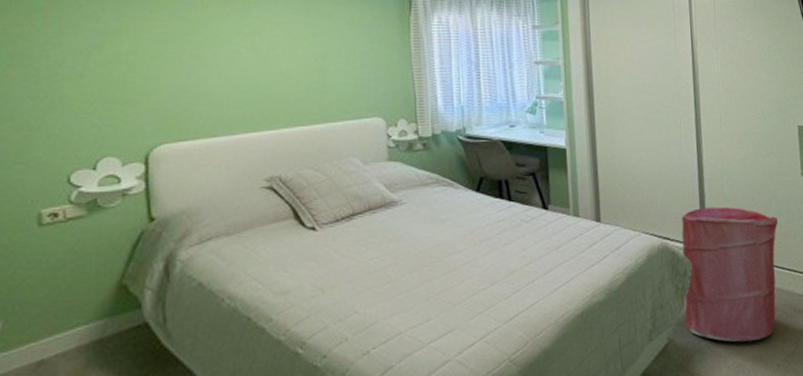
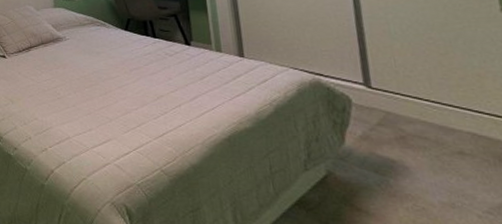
laundry hamper: present [681,207,778,342] -> none [336,45,472,186]

